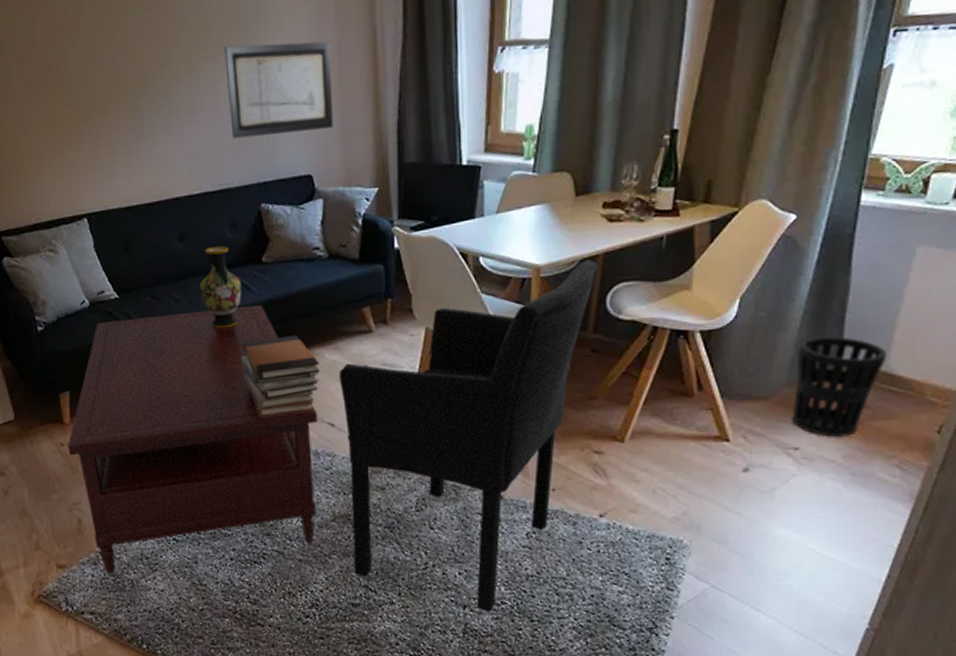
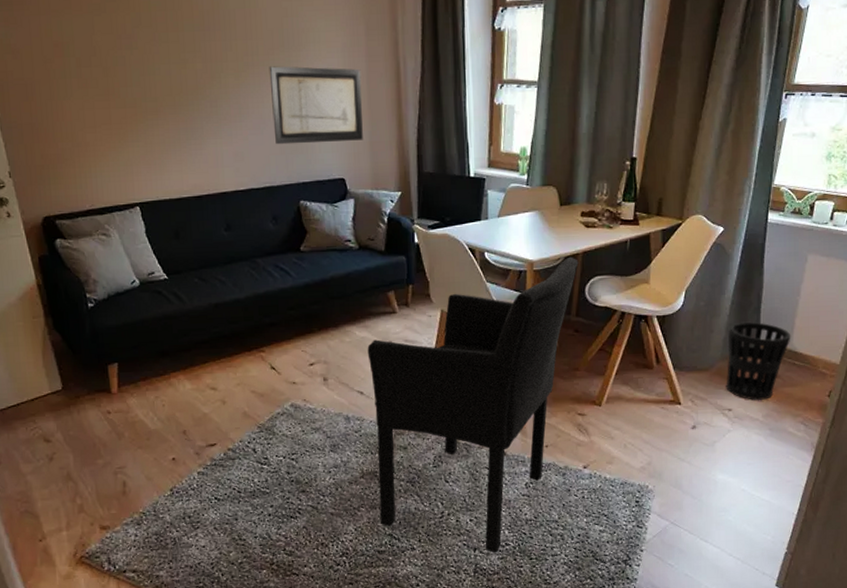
coffee table: present [67,304,318,574] -> none [114,287,349,533]
vase: present [199,246,242,329] -> none [243,236,282,308]
book stack: present [240,336,320,417] -> none [280,315,351,386]

